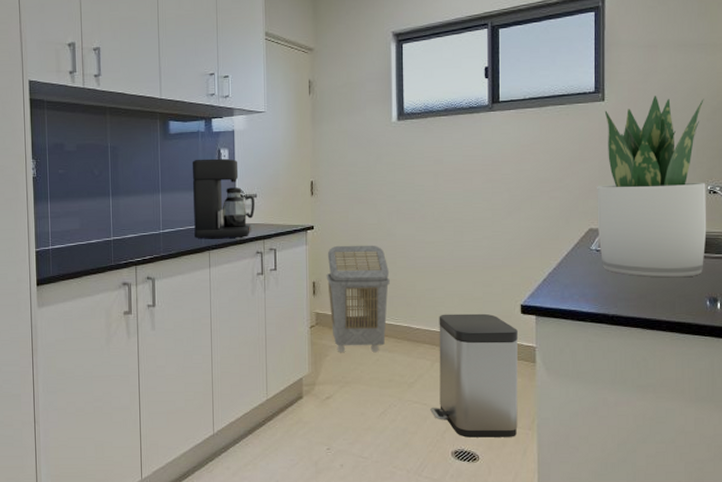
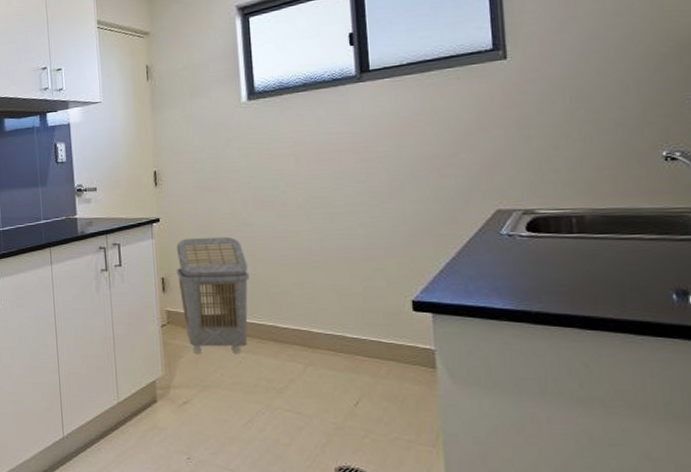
coffee maker: present [192,158,256,239] -> none [28,152,96,236]
pedal bin: present [430,313,519,438] -> none [305,311,418,455]
planter: present [597,96,707,278] -> none [504,44,666,267]

